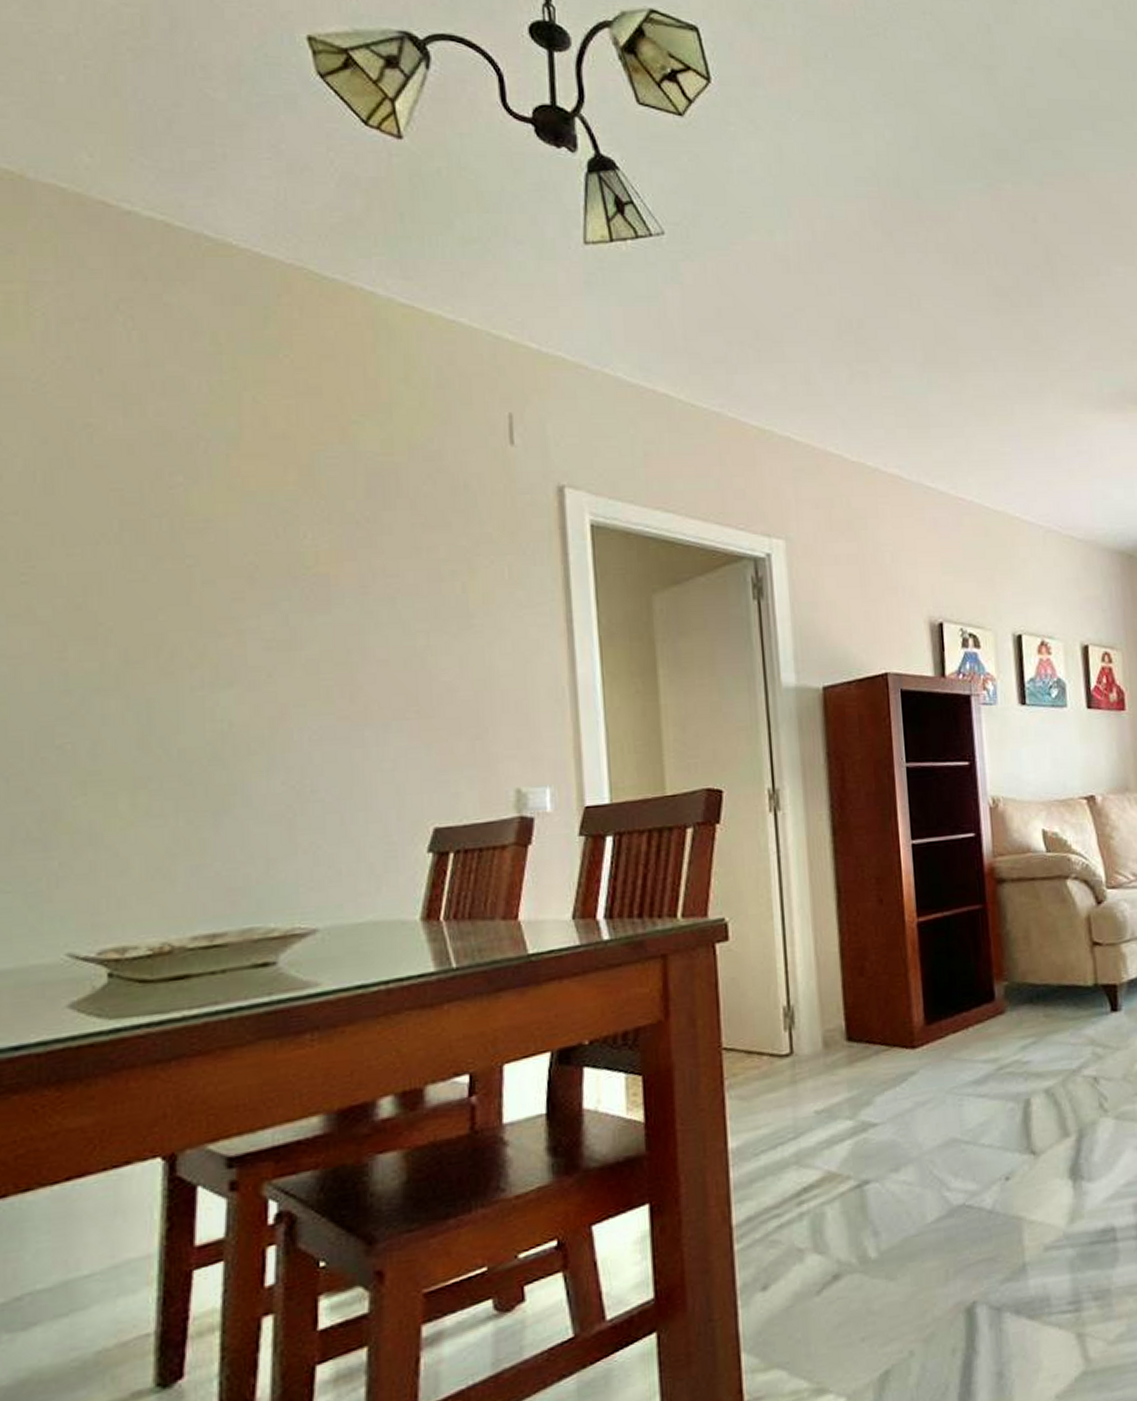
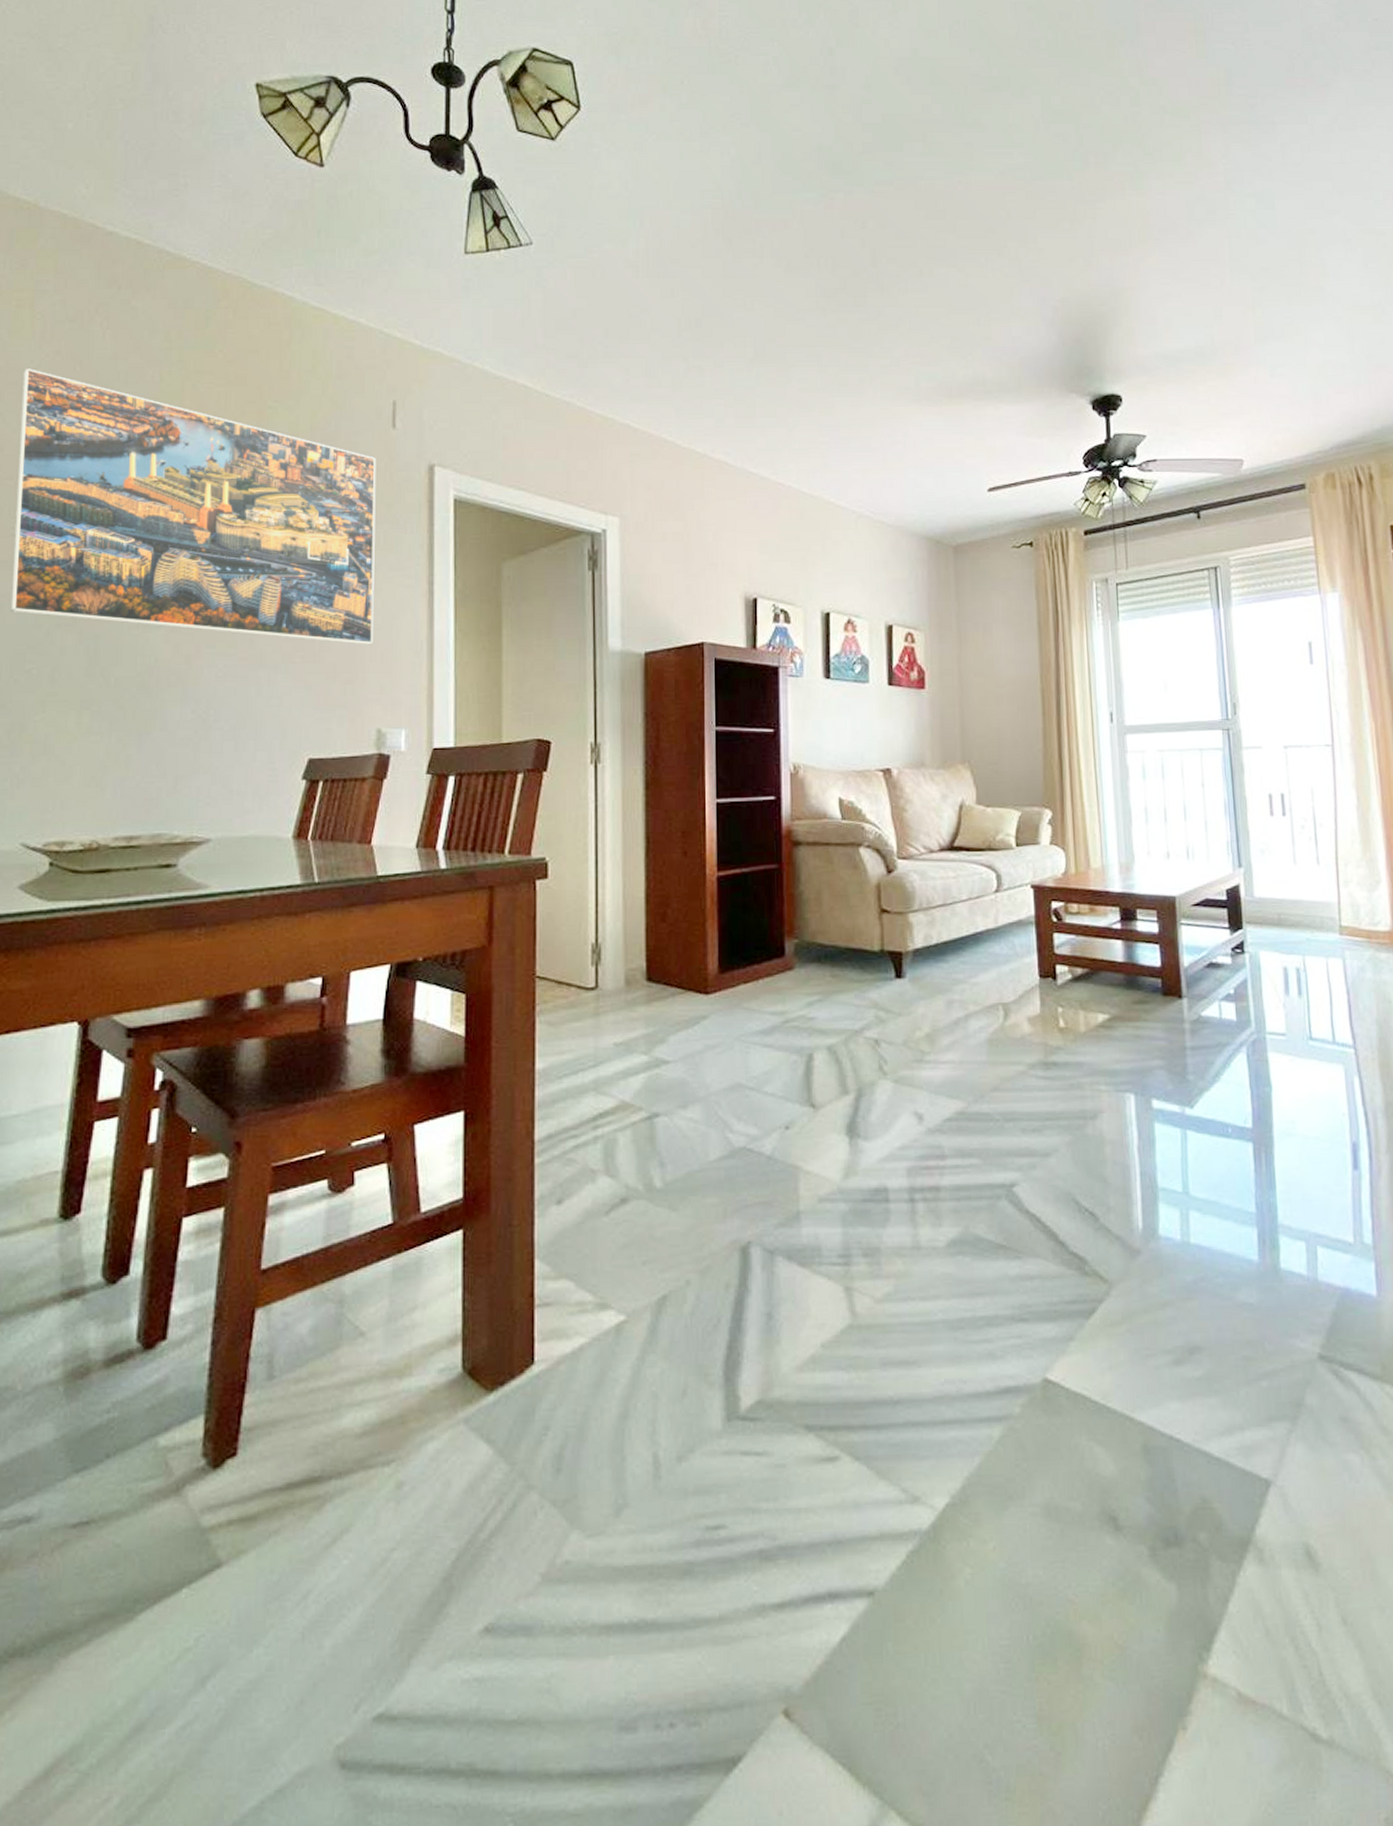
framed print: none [22,378,504,695] -> present [10,368,377,645]

